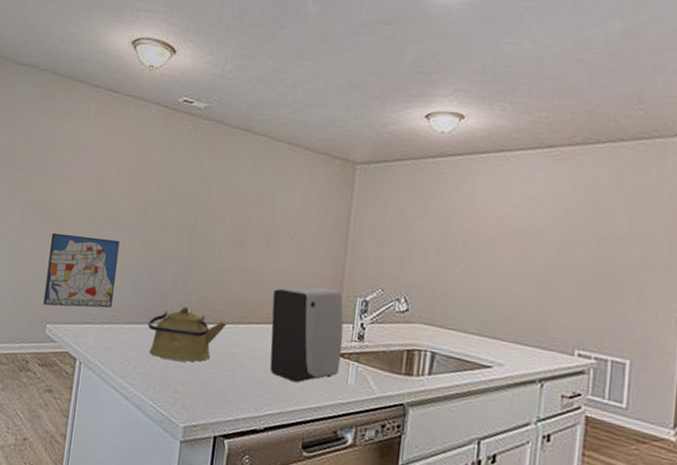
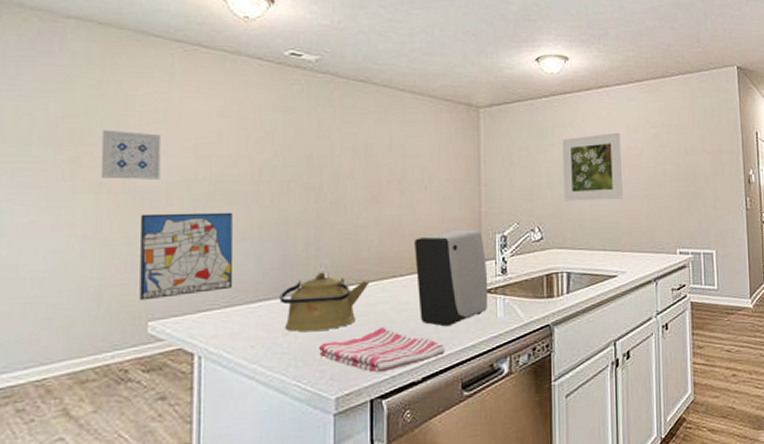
wall art: none [29,158,75,205] -> present [100,129,162,180]
dish towel: none [175,369,291,413] -> present [319,327,446,373]
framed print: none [438,203,518,281] -> present [562,132,623,201]

